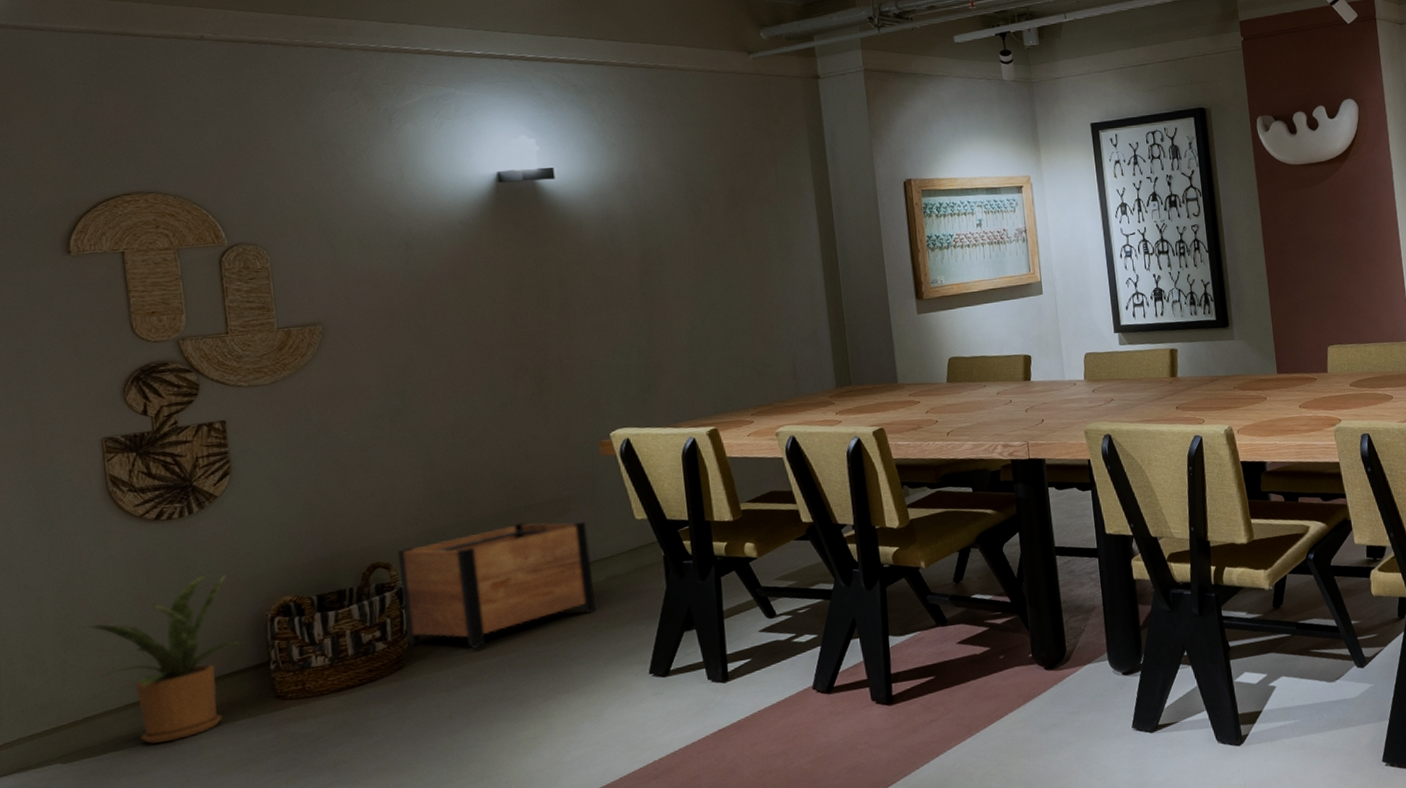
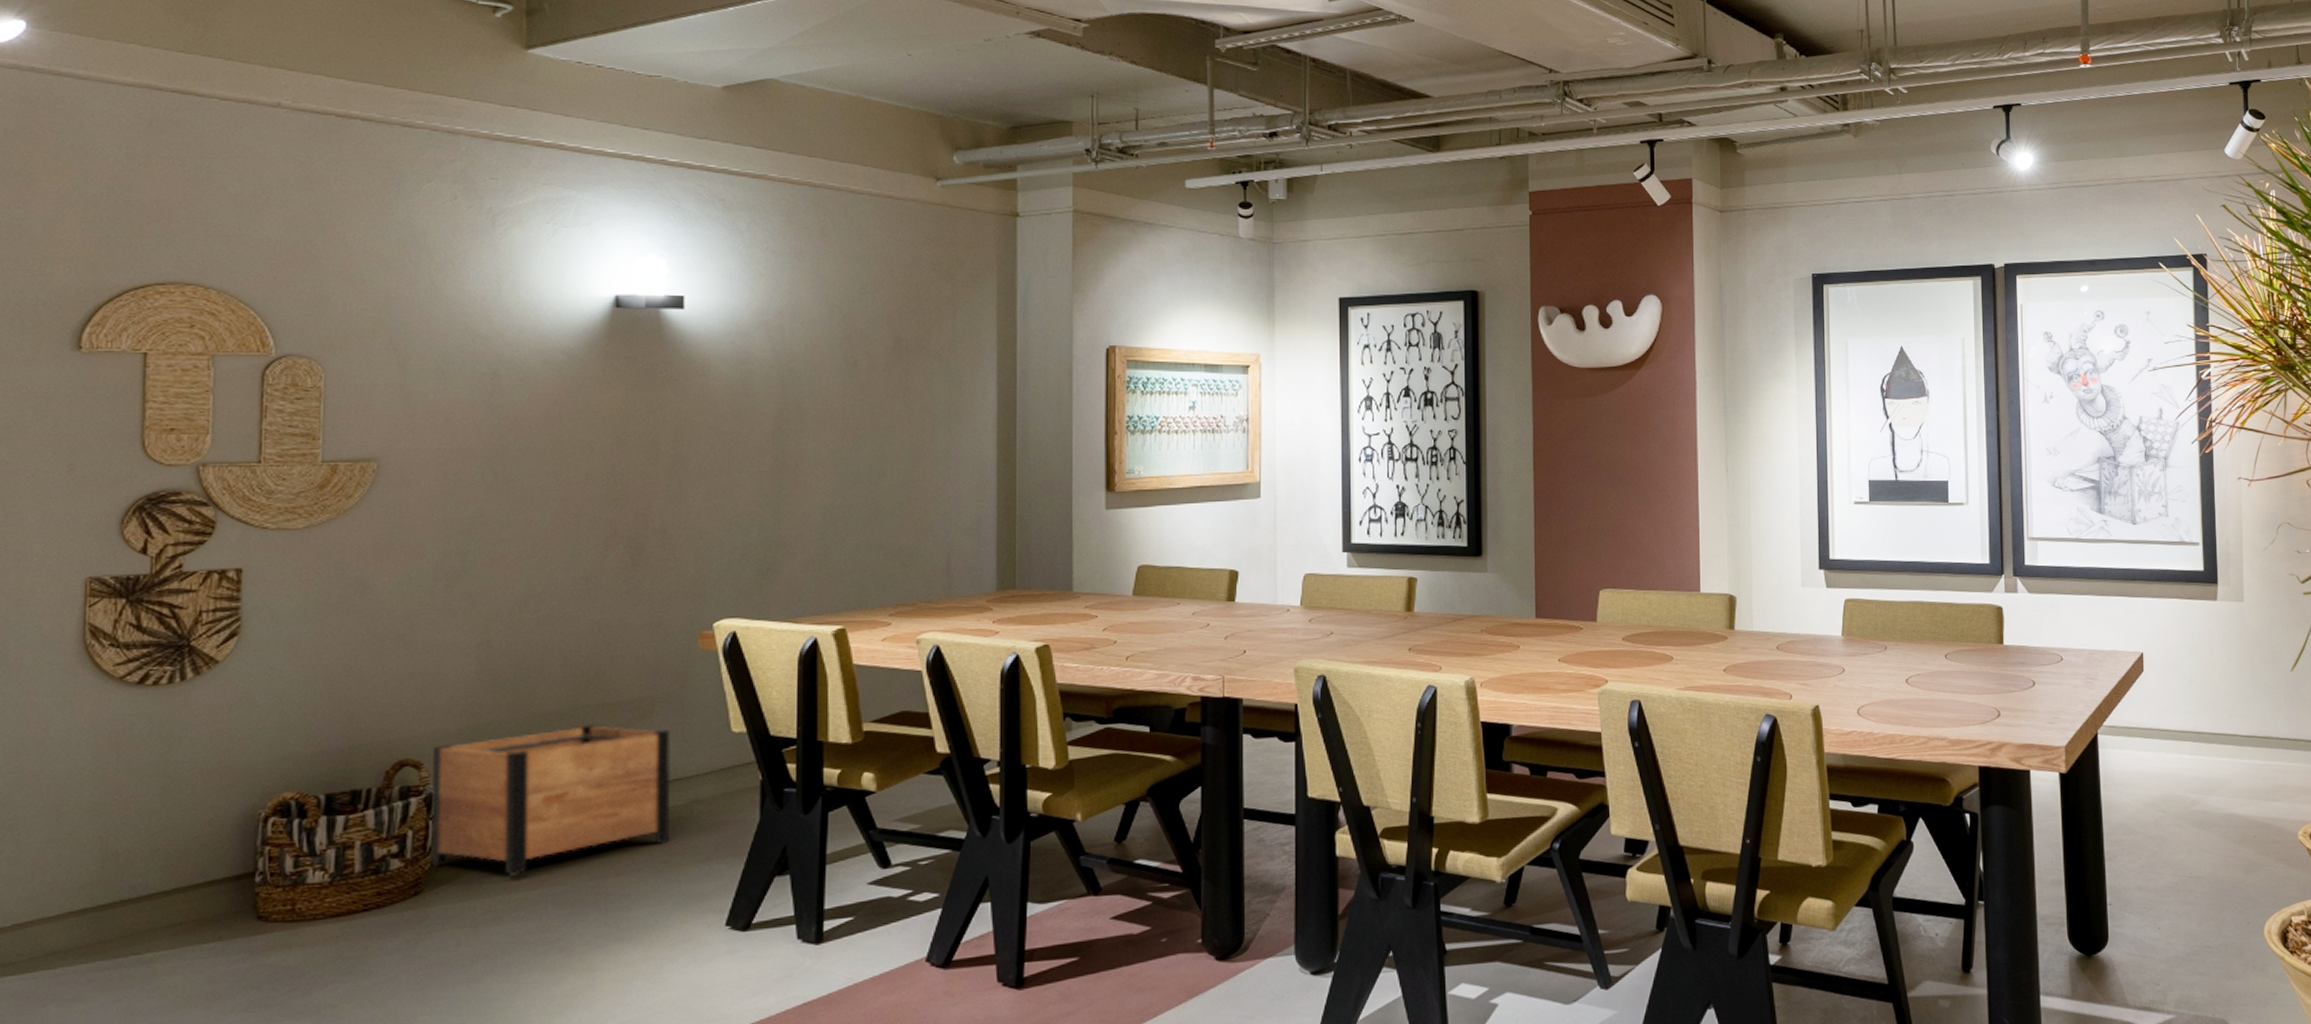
house plant: present [77,571,251,744] -> none [21,754,235,964]

